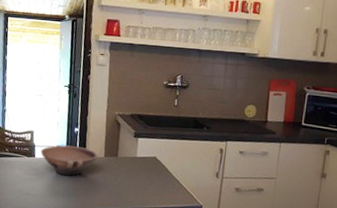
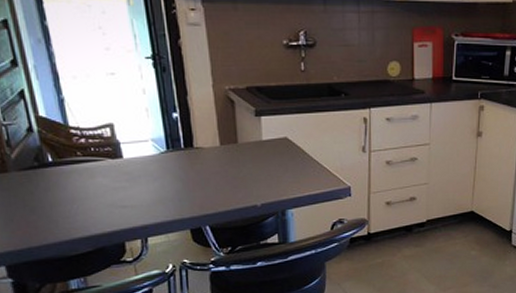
bowl: present [40,144,98,176] -> none [129,136,211,176]

